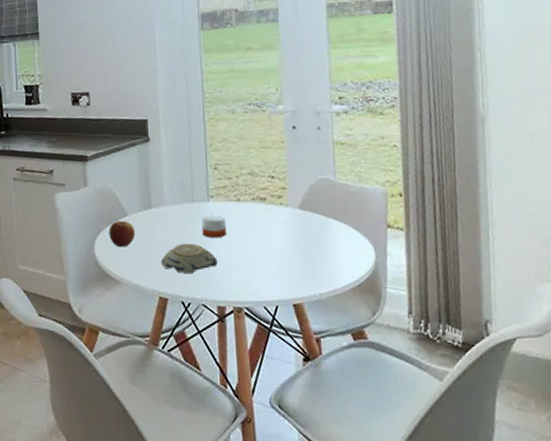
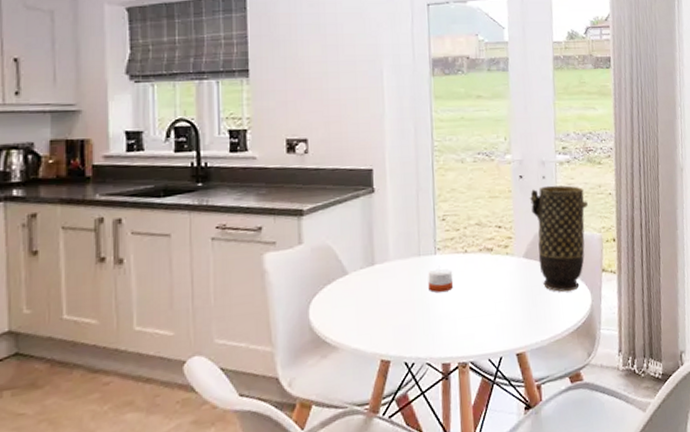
apple: present [109,219,136,248] -> none [326,278,357,310]
decorative bowl: present [161,243,218,274] -> none [384,299,443,333]
vase: none [303,136,369,247] -> present [529,185,588,292]

